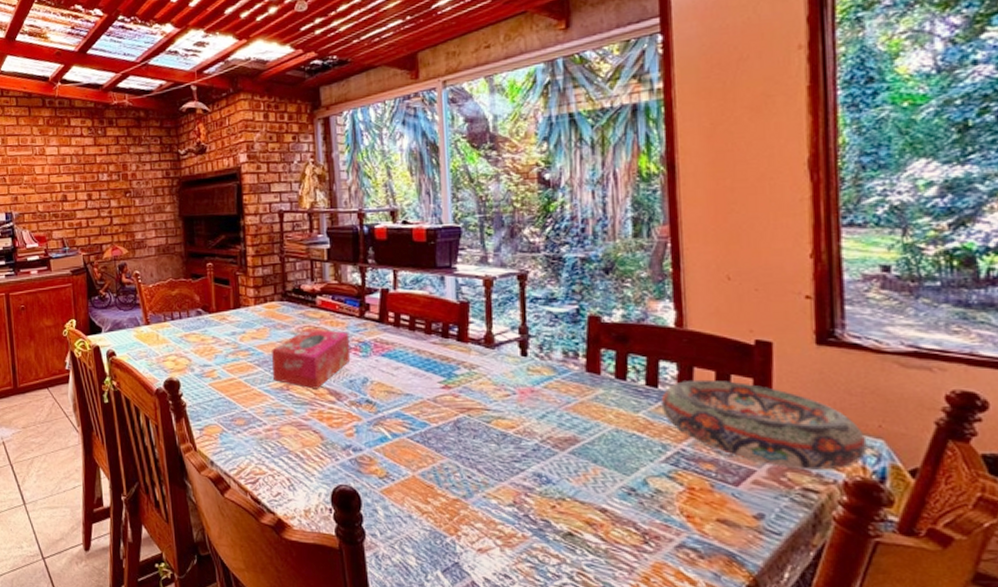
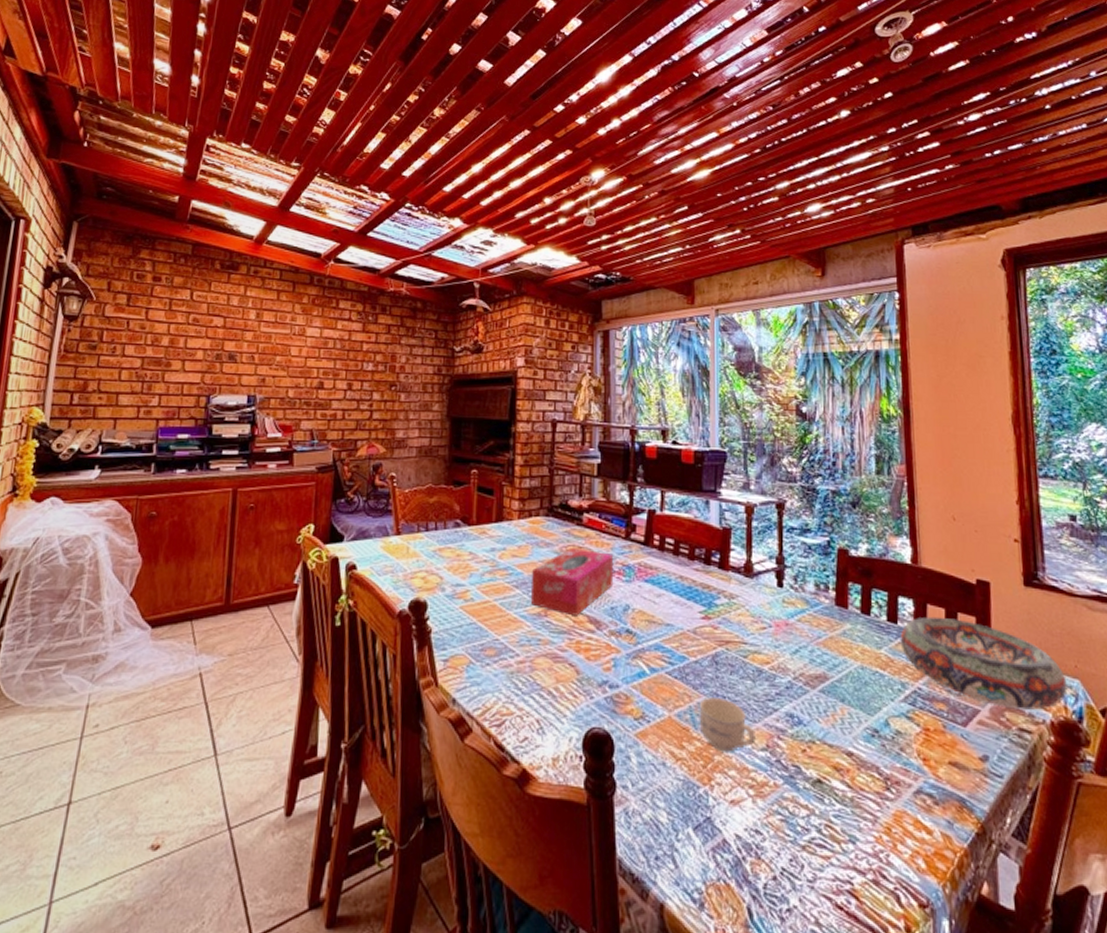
cup: none [442,459,502,507] -> present [699,698,756,752]

